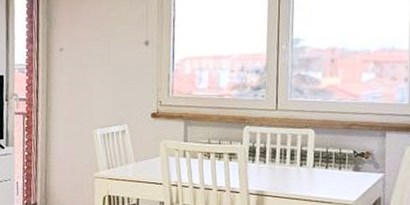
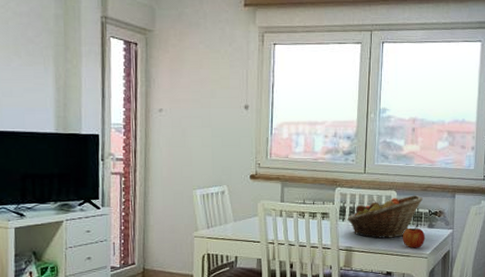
fruit basket: none [257,134,346,182] -> present [347,195,423,239]
apple: none [322,169,350,194] -> present [402,226,426,248]

